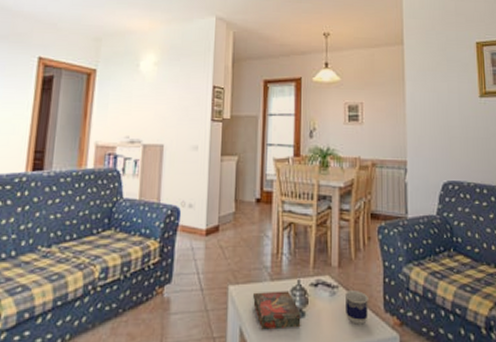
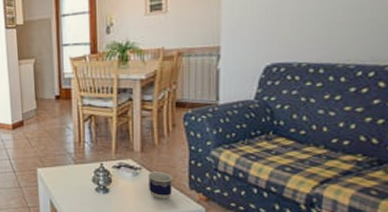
book: present [253,291,301,330] -> none [60,172,105,202]

